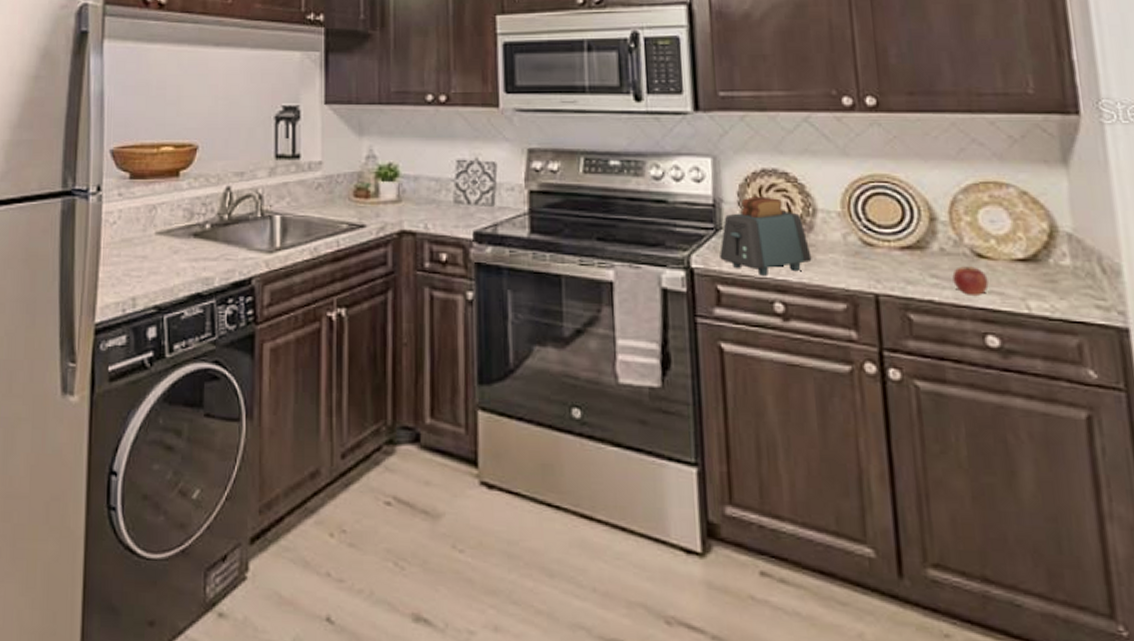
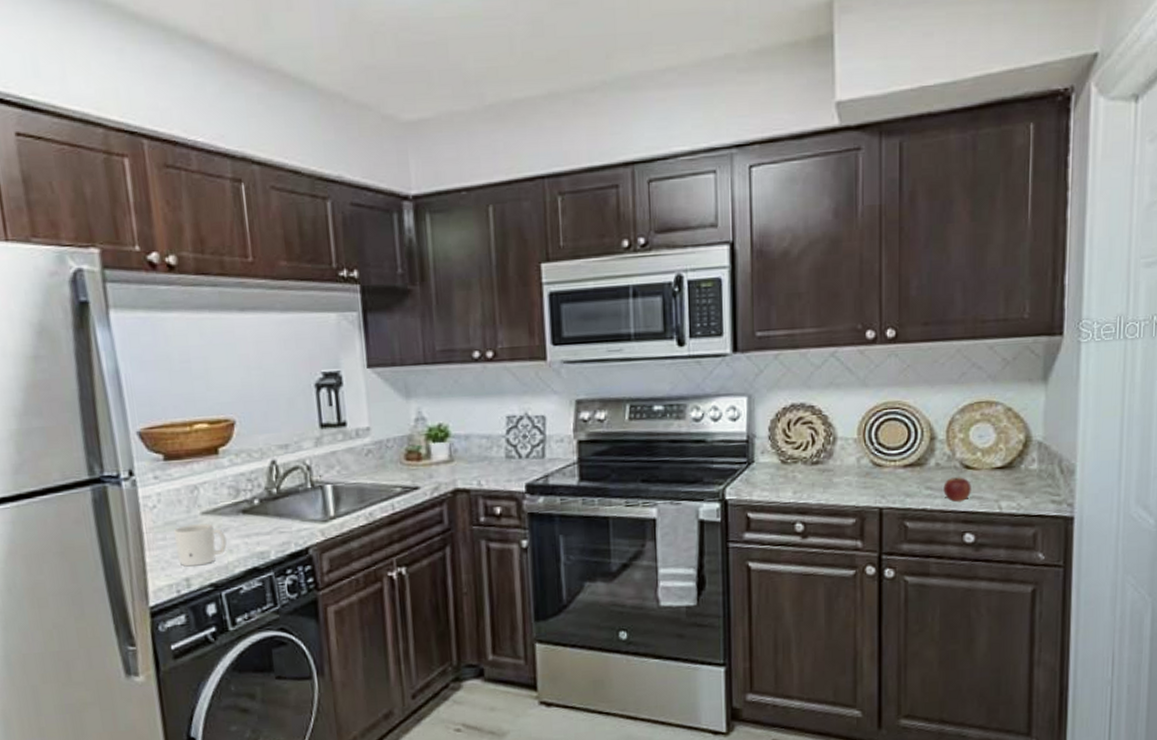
mug: none [128,243,175,287] -> present [173,523,227,568]
toaster: present [720,196,812,277] -> none [751,429,830,502]

